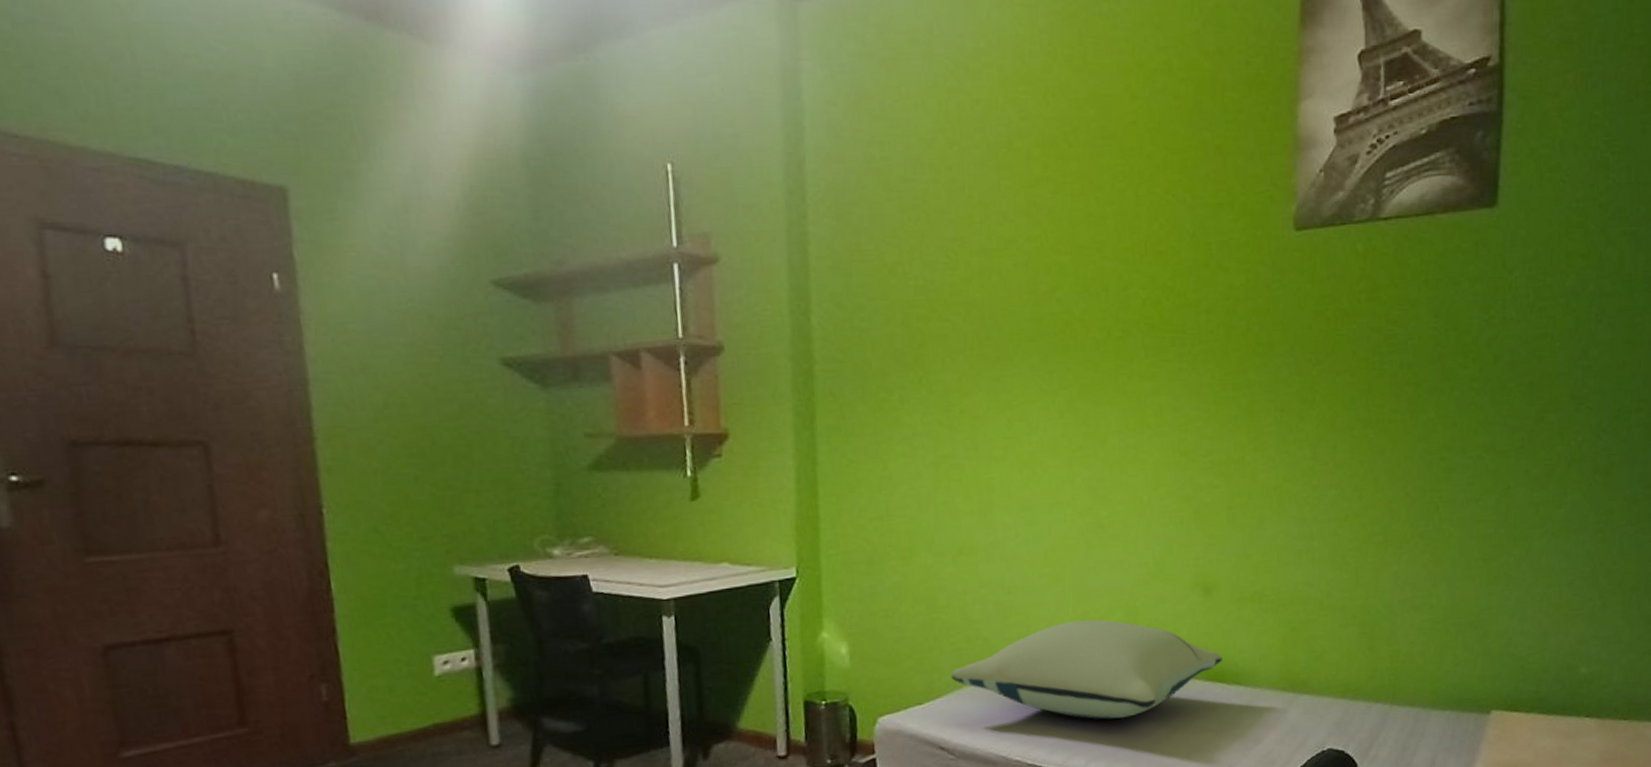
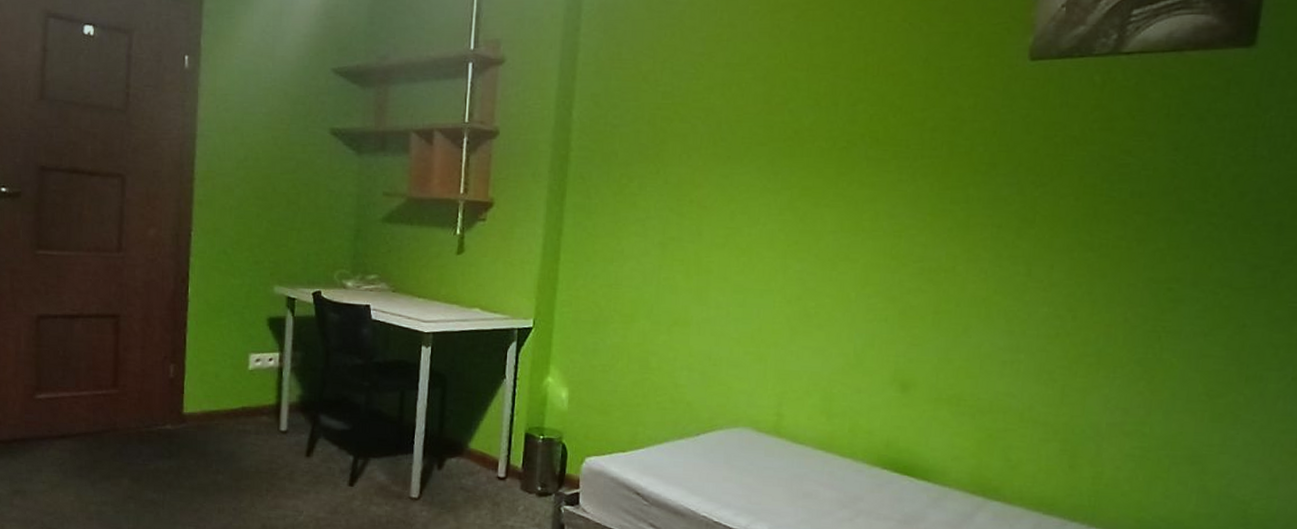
pillow: present [951,619,1222,720] -> none [654,397,913,494]

